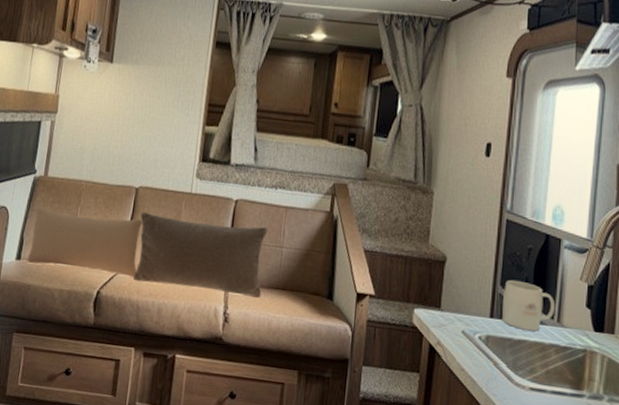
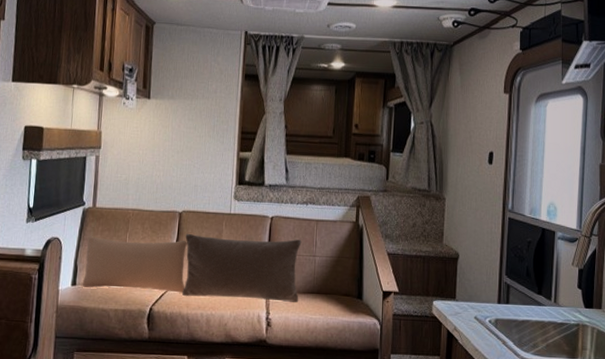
mug: present [501,280,556,331] -> none [507,270,552,312]

